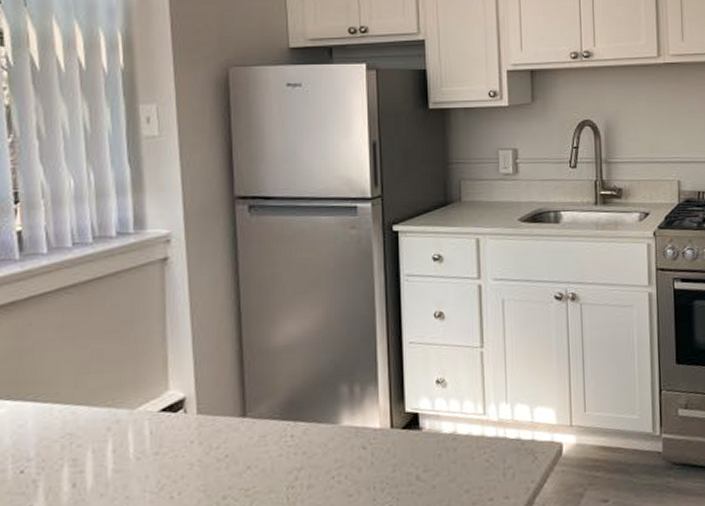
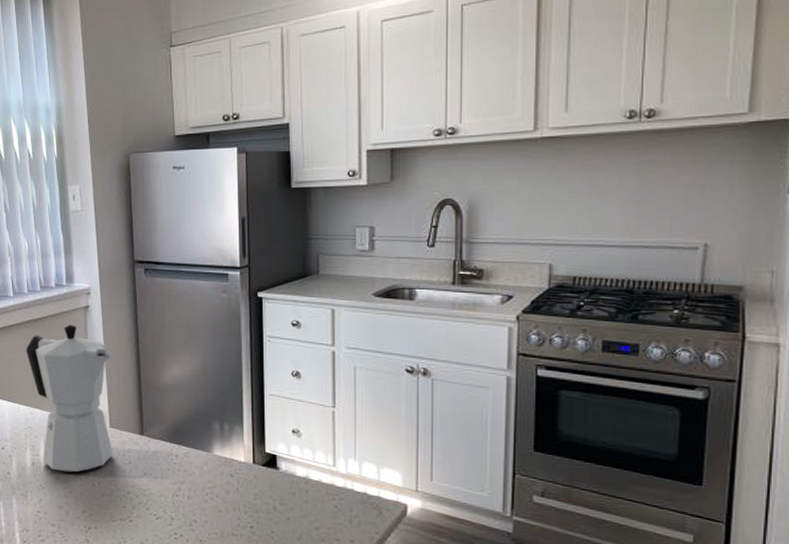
moka pot: none [66,283,203,489] -> present [25,324,114,472]

